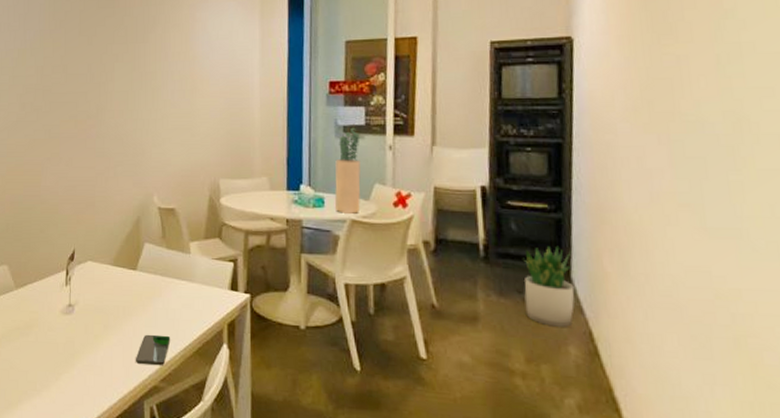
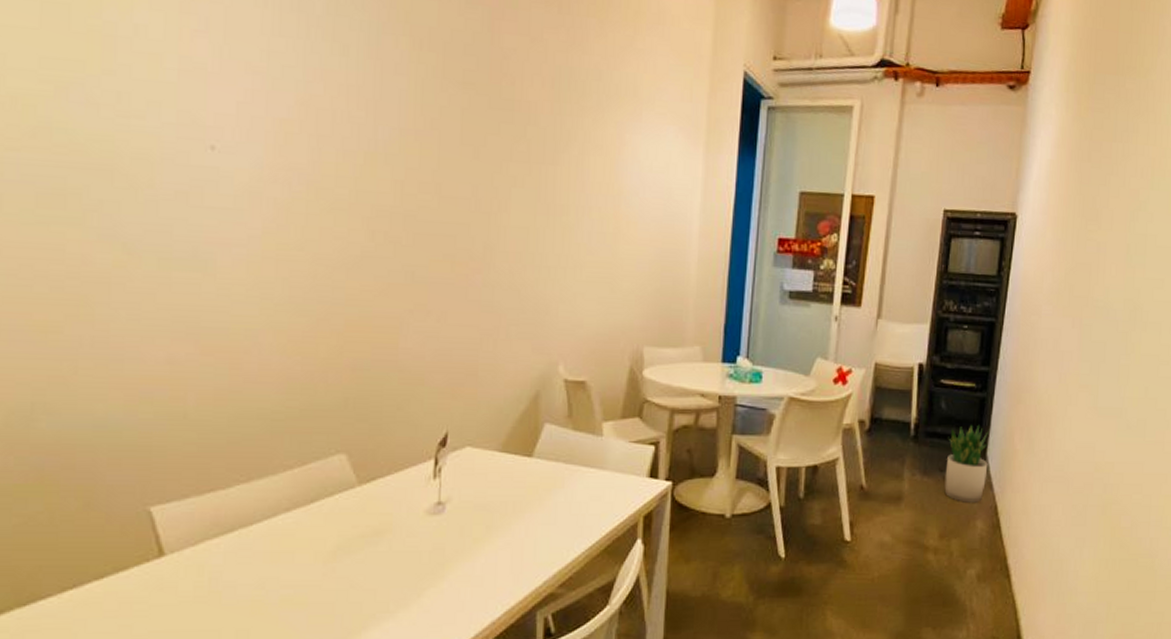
phone: present [136,334,171,365] -> none [528,533,574,568]
vase: present [335,123,361,214] -> none [774,289,806,390]

